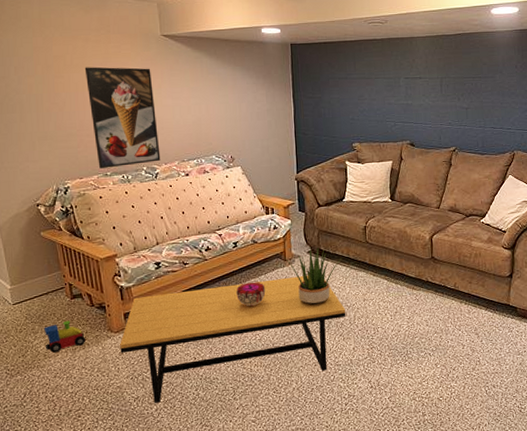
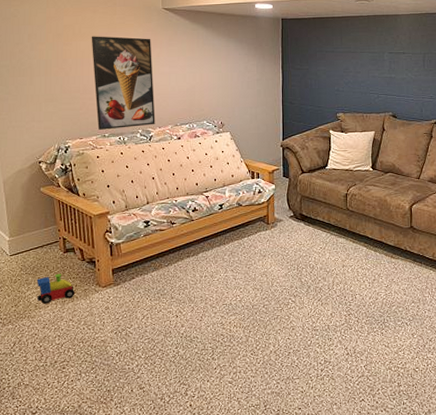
coffee table: present [120,275,346,403] -> none [107,239,325,359]
decorative bowl: present [236,282,266,307] -> none [220,244,248,268]
potted plant: present [284,247,343,305] -> none [267,211,324,268]

